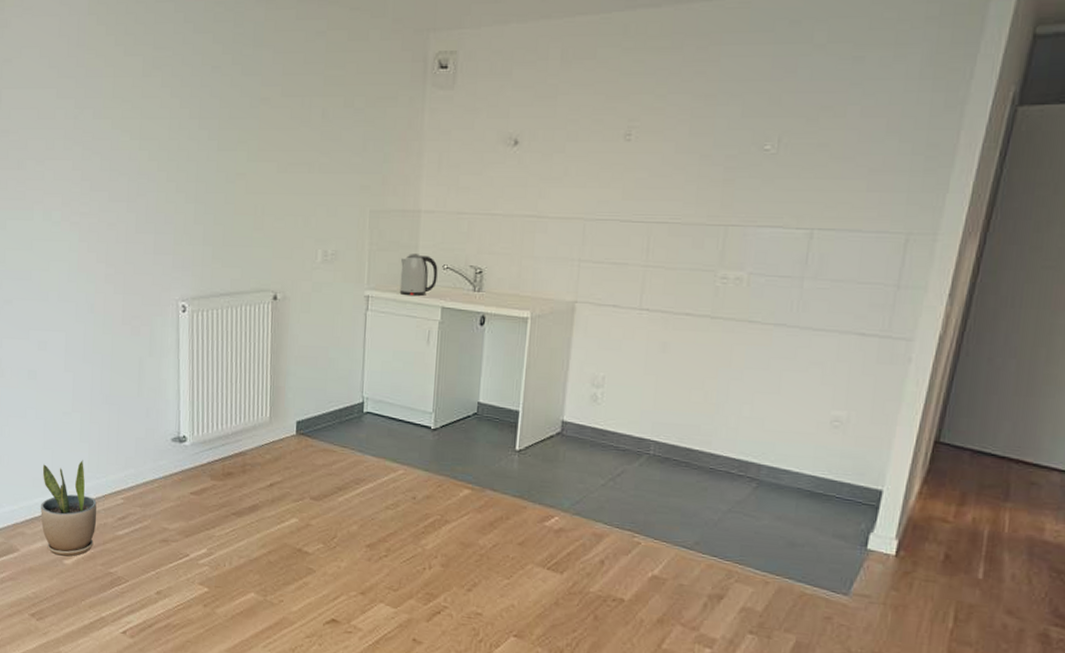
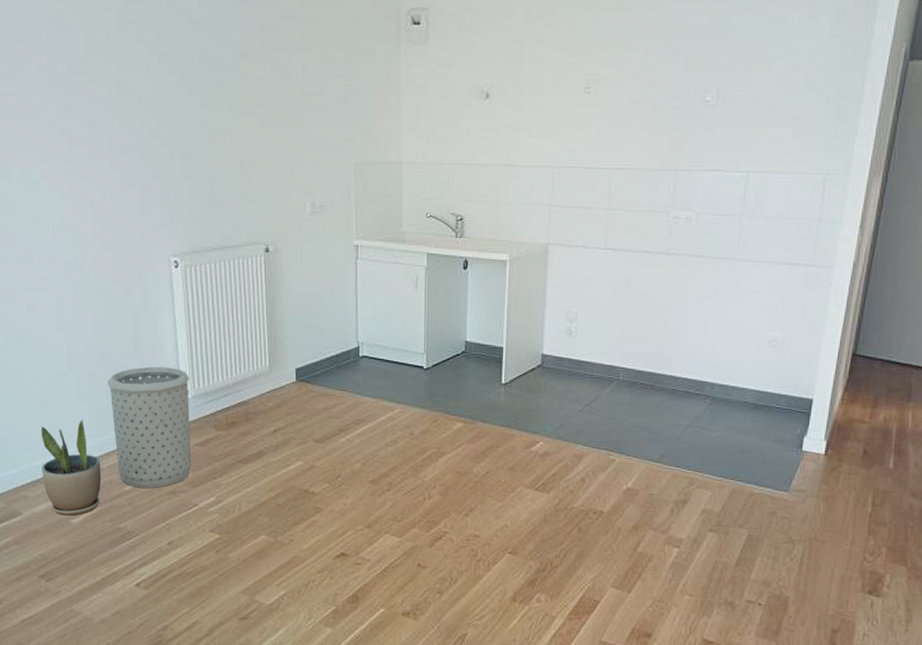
laundry basket: none [109,411,190,535] -> present [107,366,192,488]
kettle: present [399,254,438,297] -> none [387,203,422,244]

